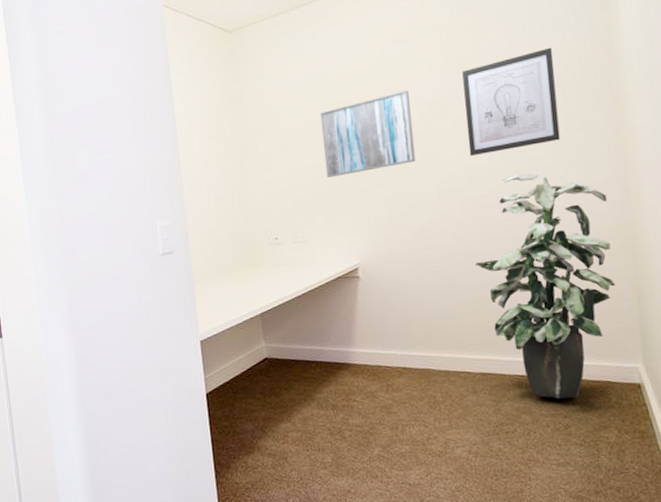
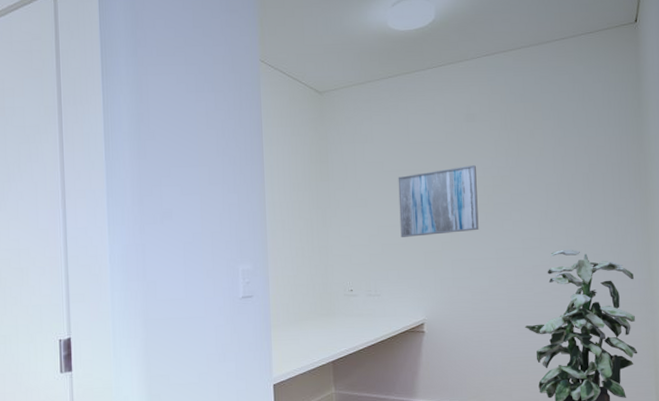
wall art: present [462,47,560,157] -> none [522,141,599,230]

